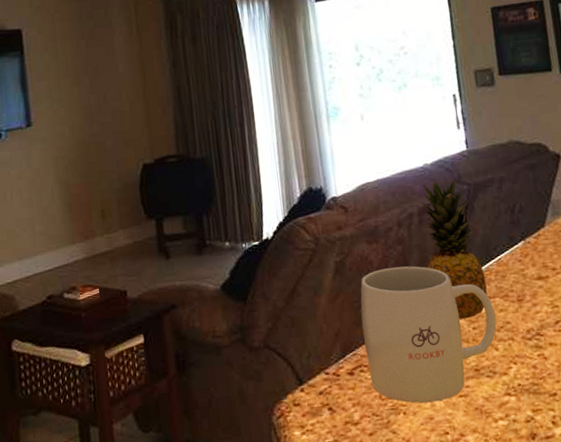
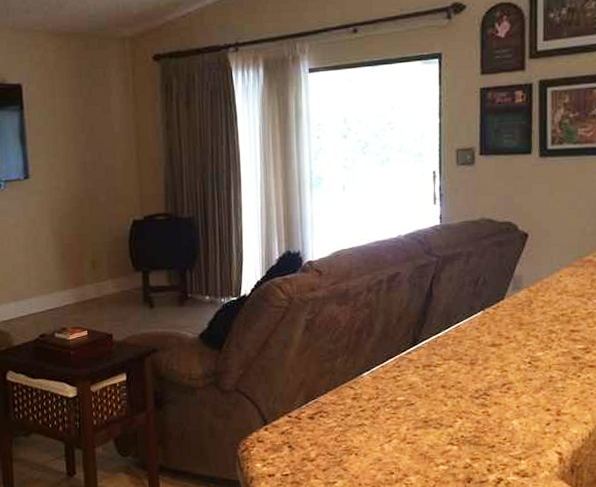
mug: present [360,266,497,403] -> none [325,327,448,447]
fruit: present [422,177,487,319] -> none [391,249,443,377]

